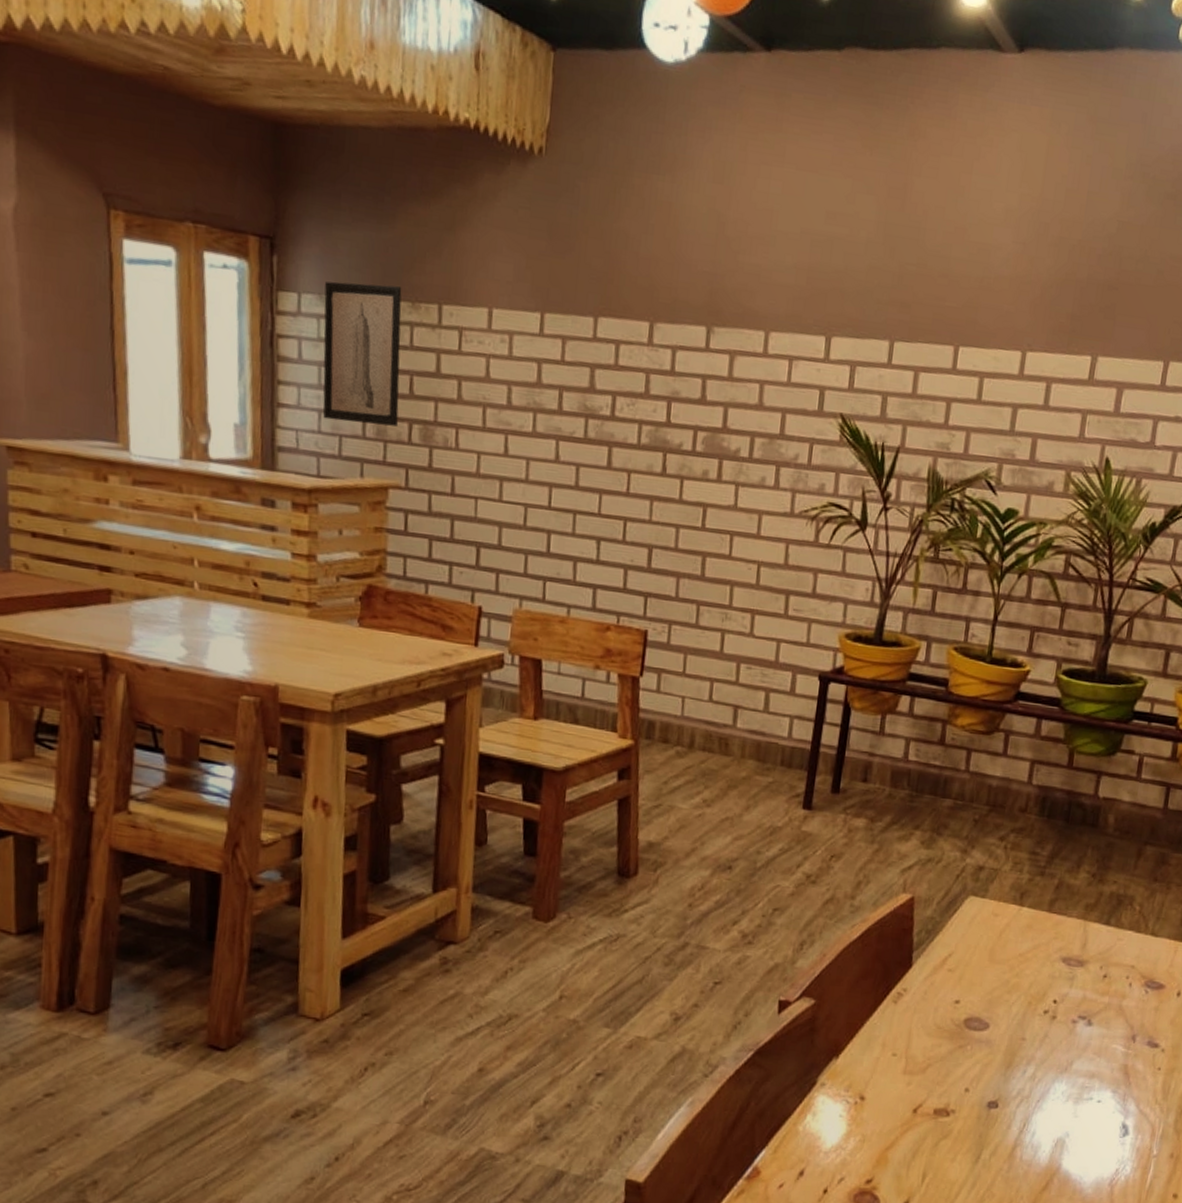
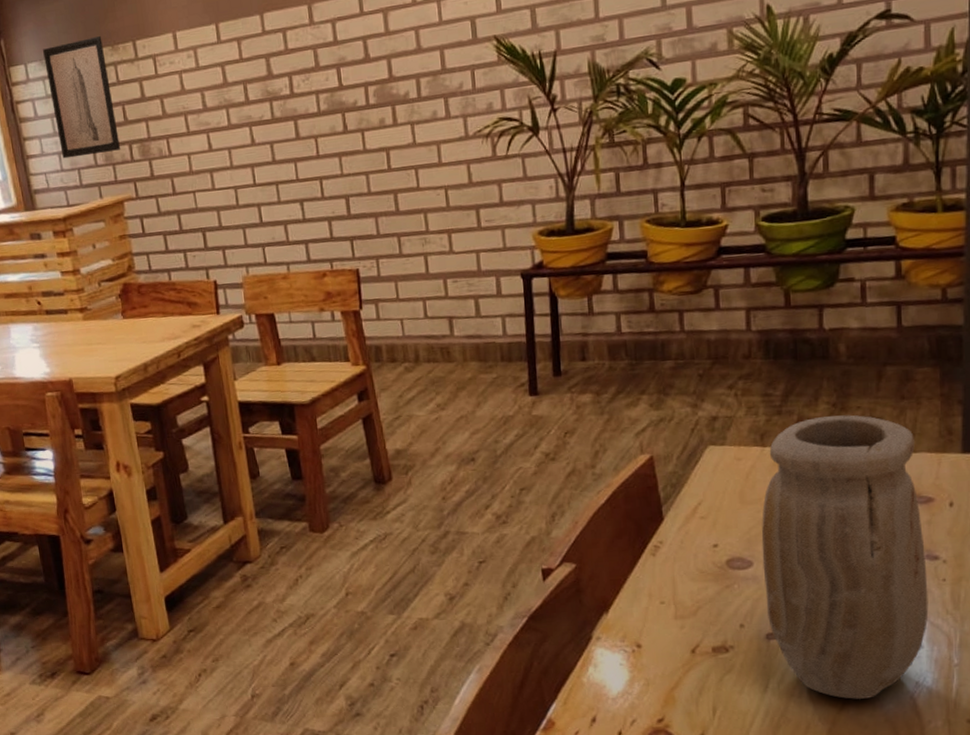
vase: none [993,885,1159,1181] -> present [761,415,929,699]

